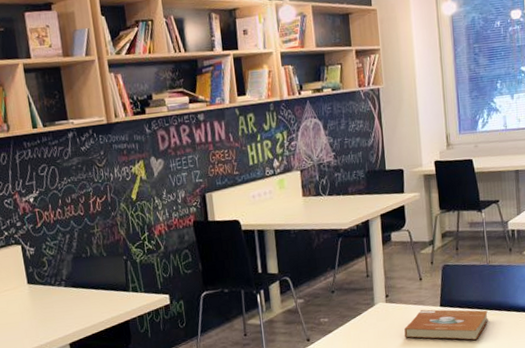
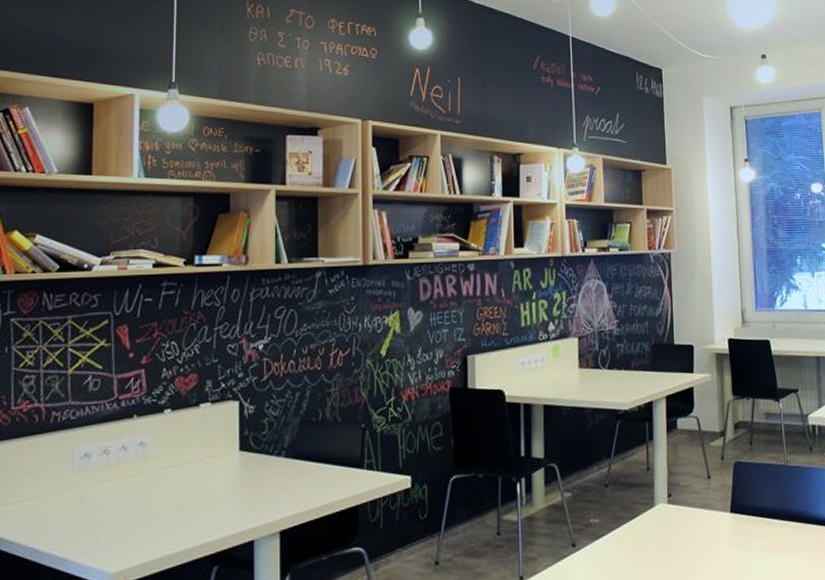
book: present [404,309,488,340] -> none [688,515,786,558]

